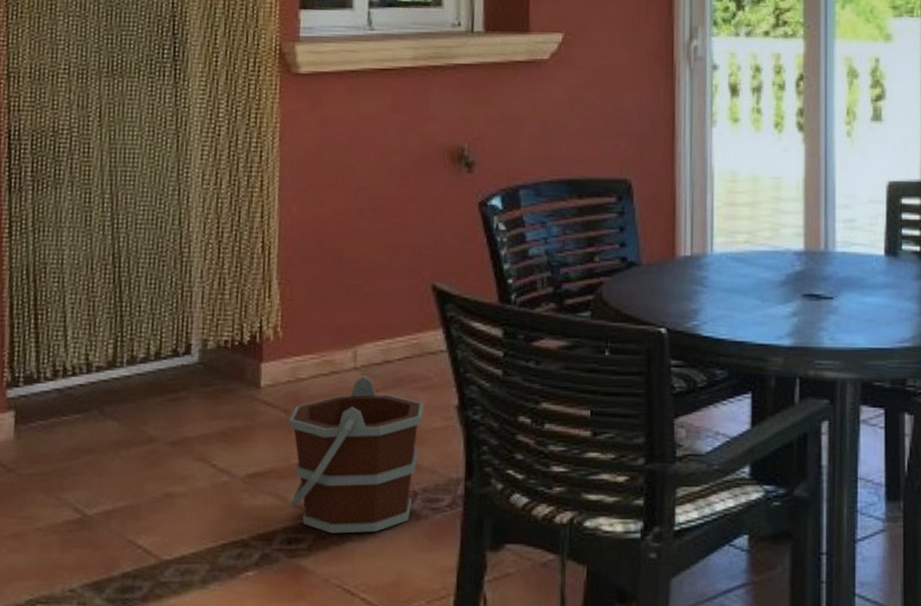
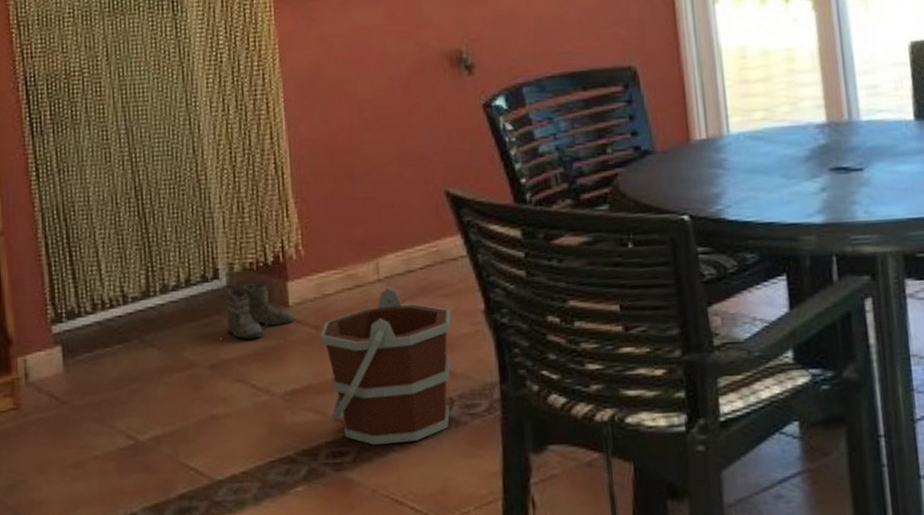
boots: none [186,361,263,418] -> present [222,283,293,340]

